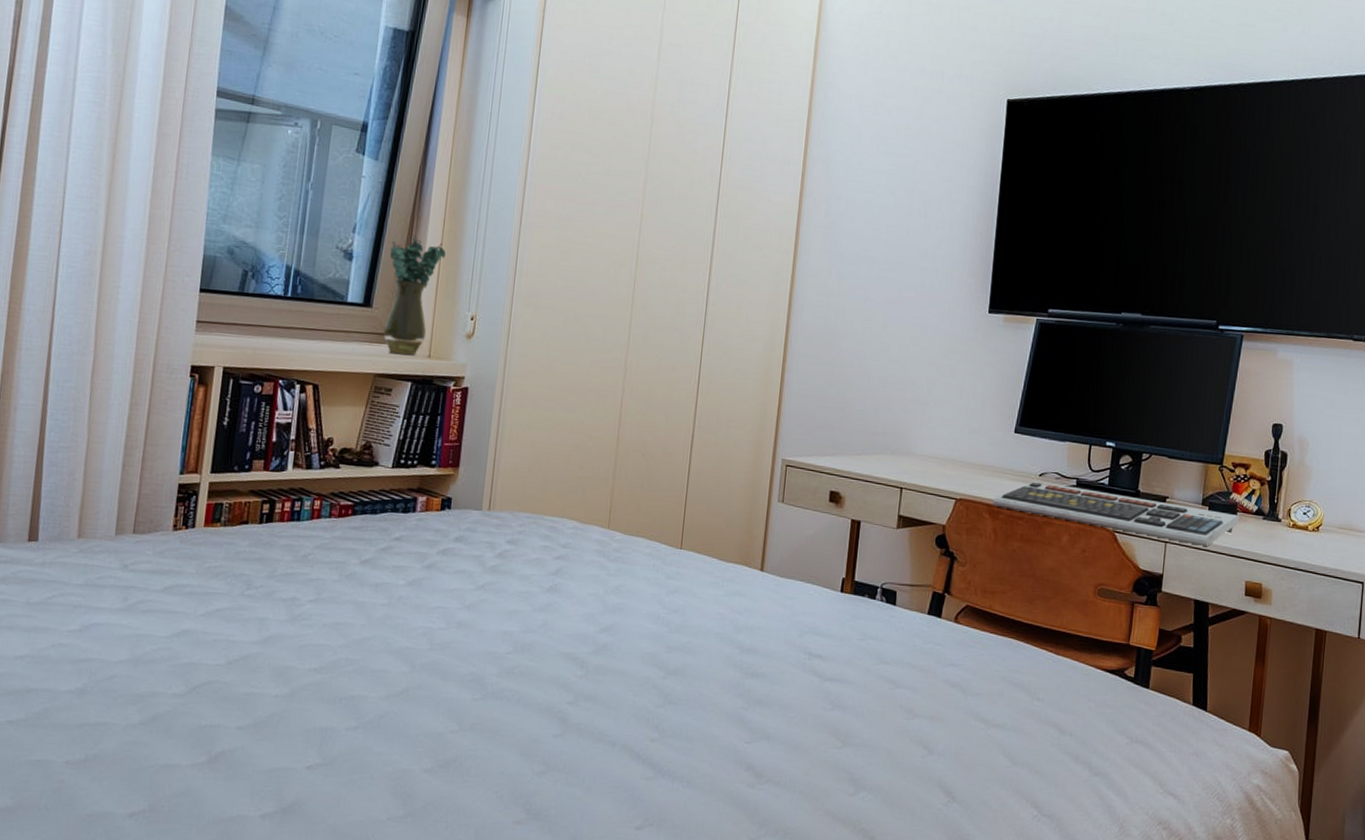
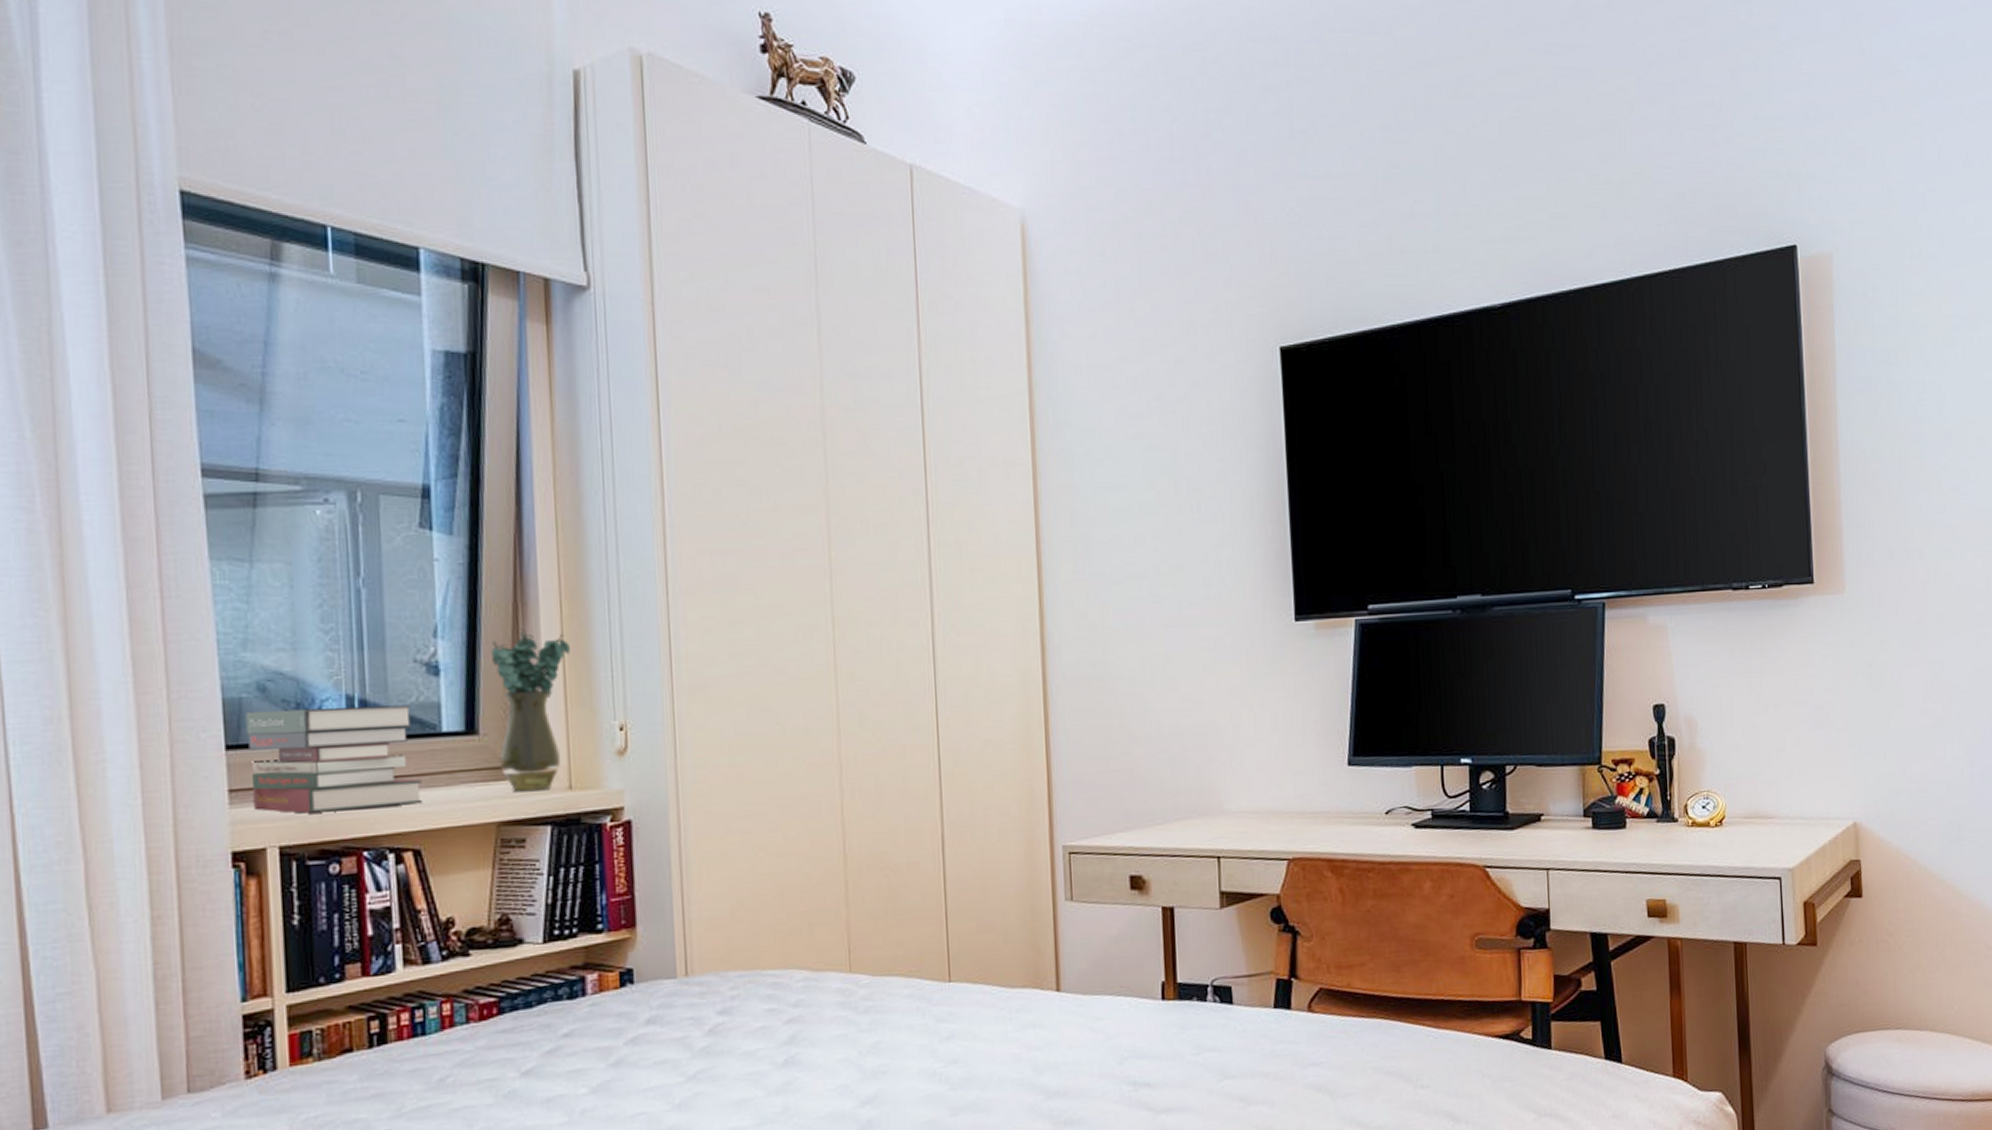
books: none [212,267,330,352] -> present [245,705,423,814]
computer keyboard: present [993,480,1240,546] -> none [1334,820,1630,867]

